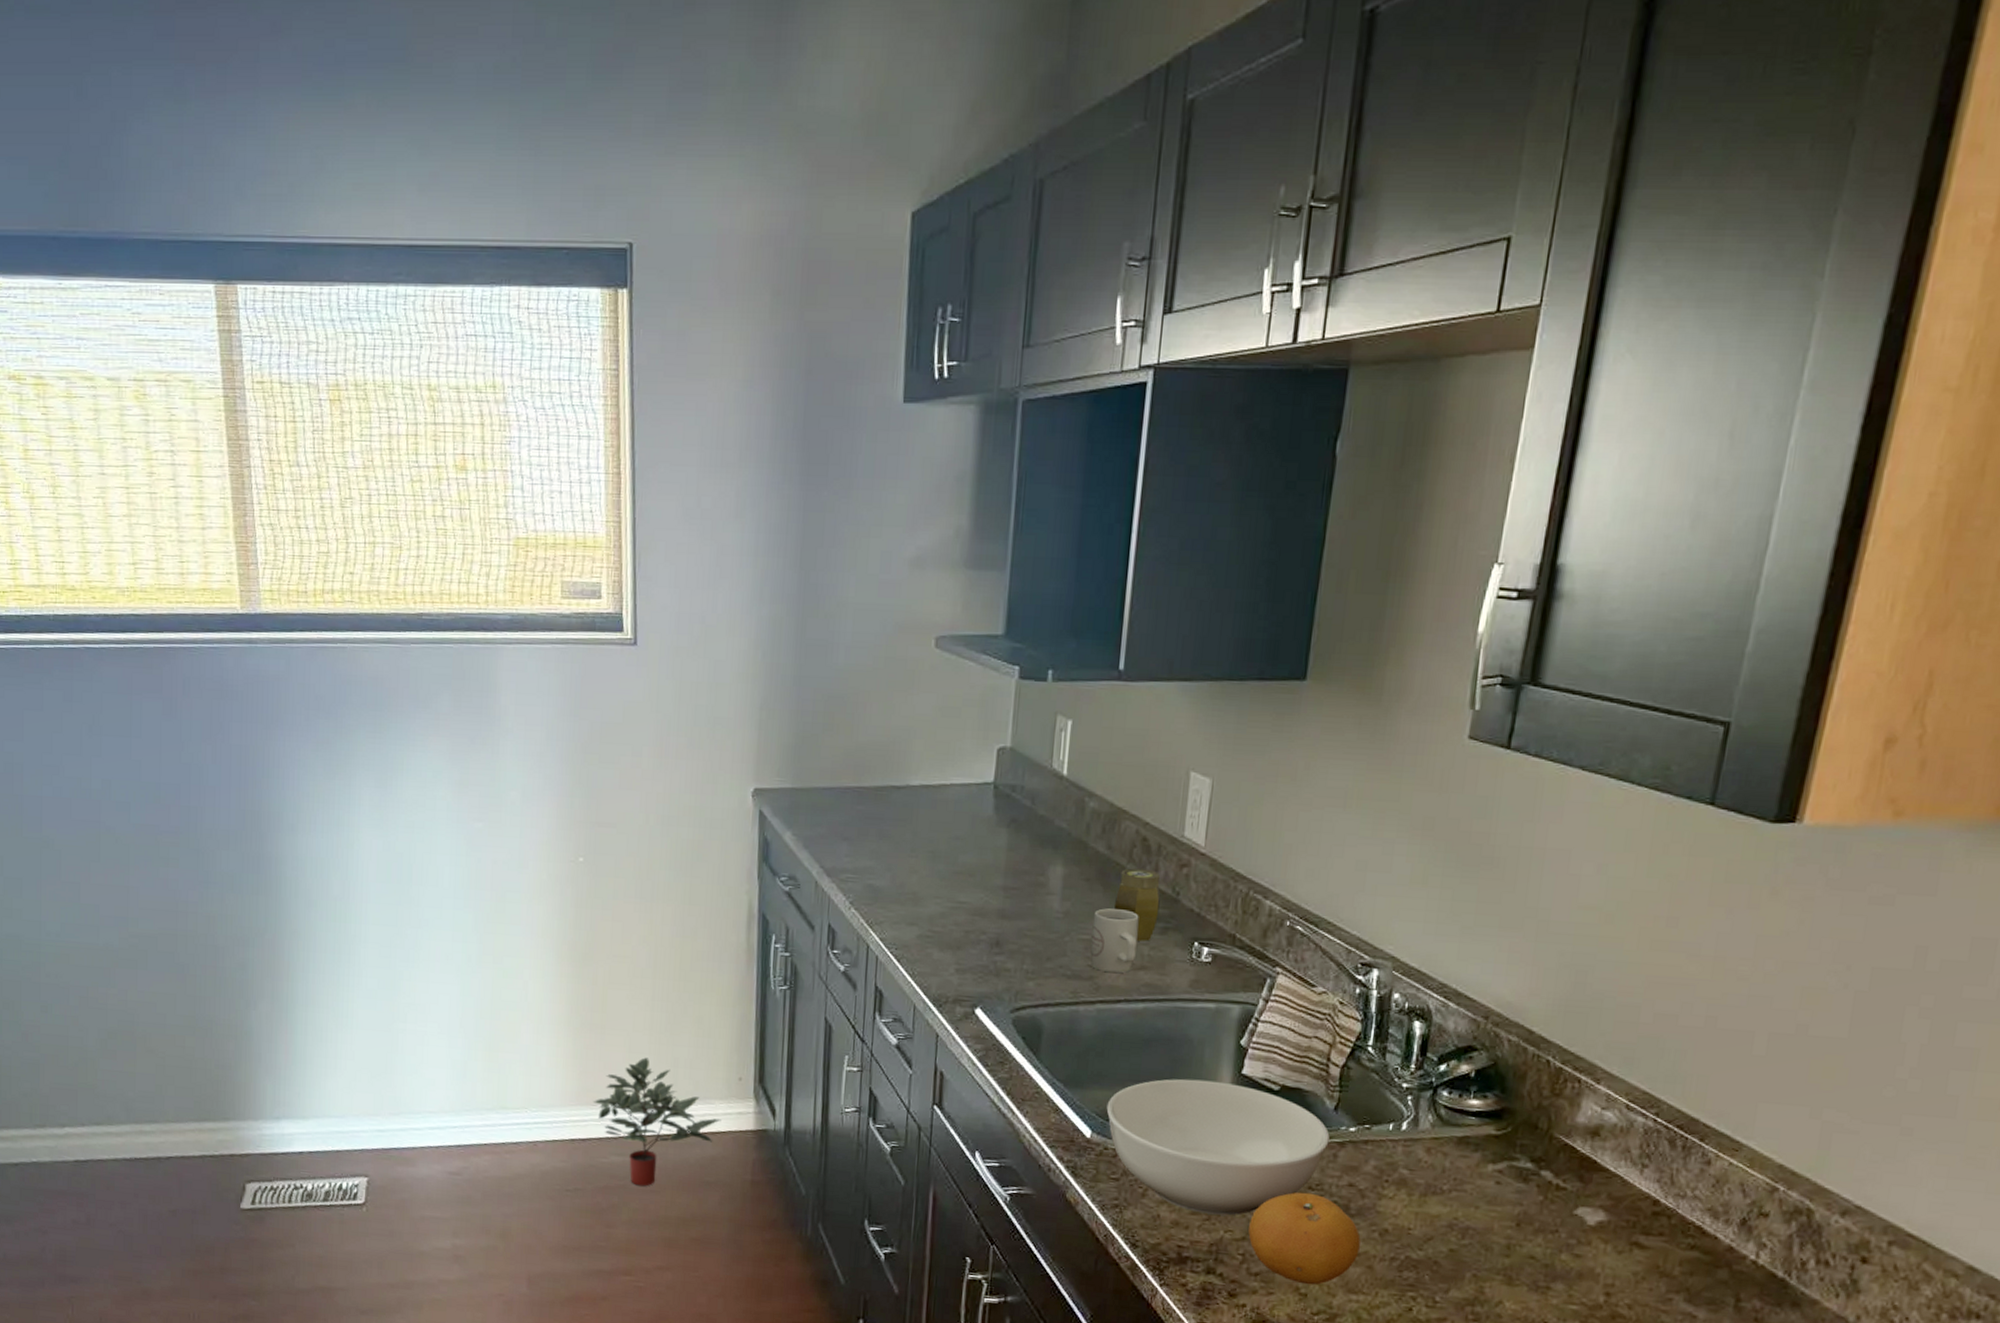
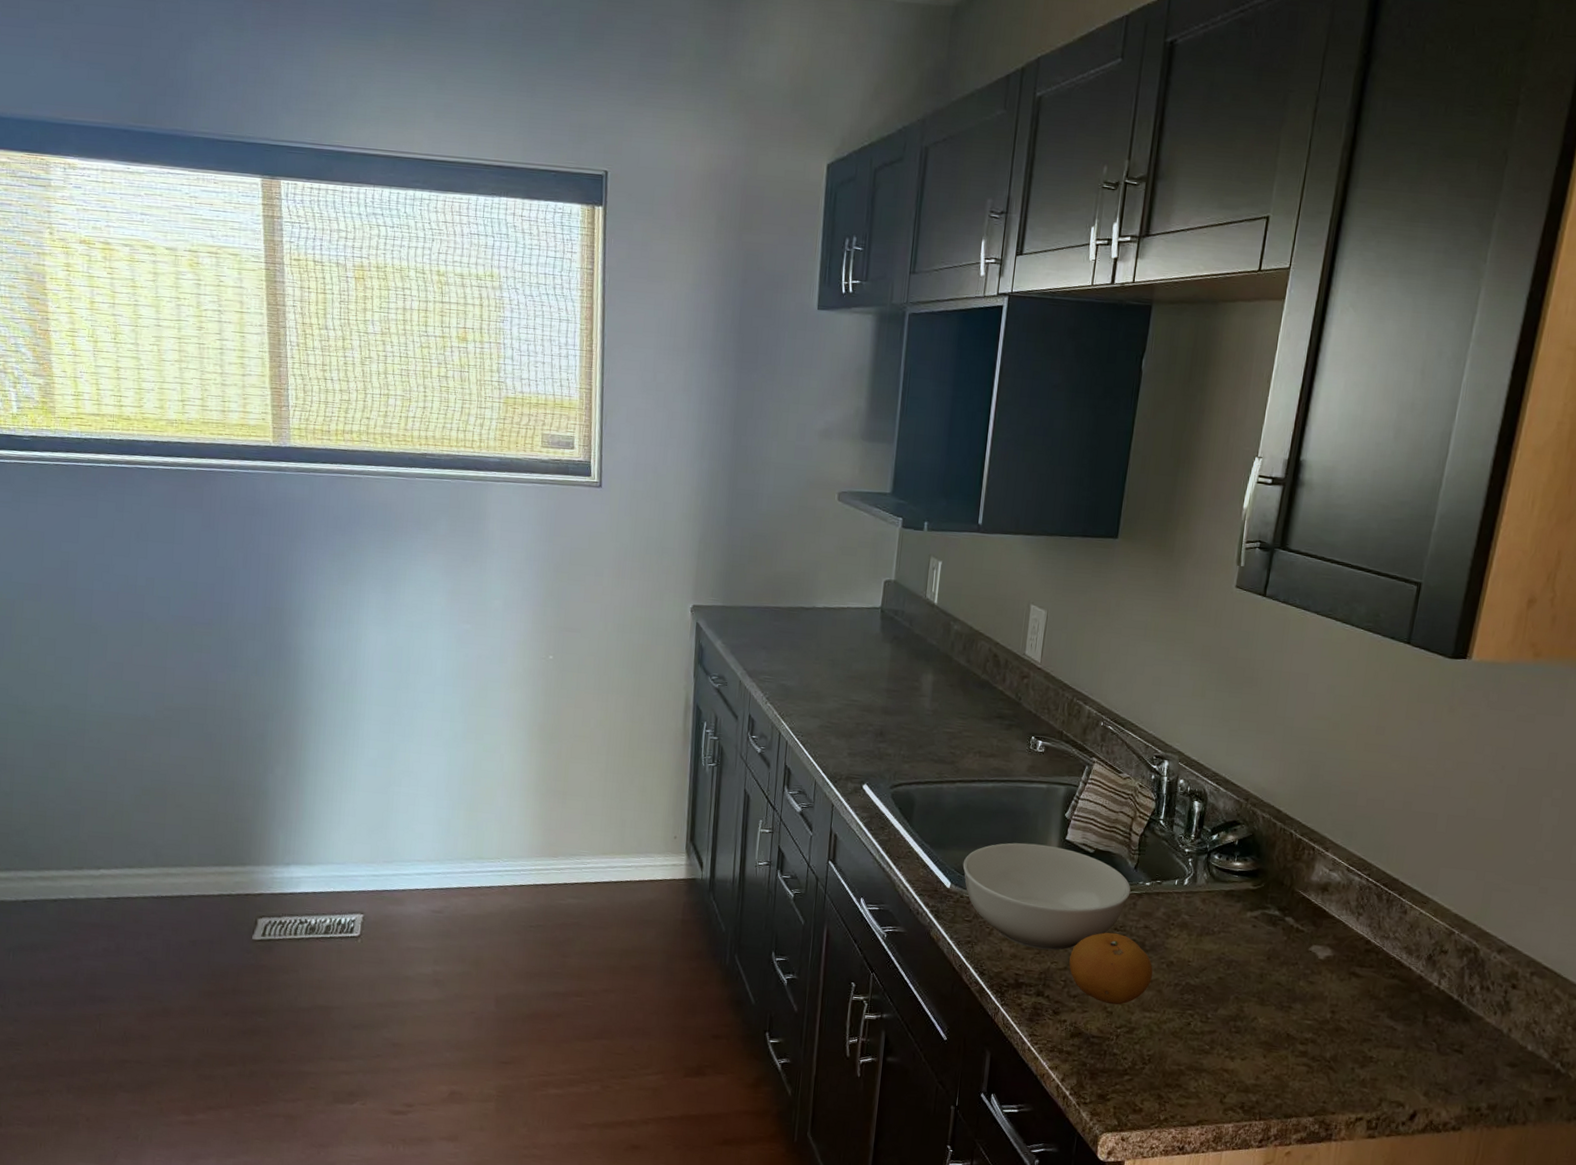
potted plant: present [594,1057,721,1186] -> none [555,818,659,924]
mug: present [1090,908,1139,974] -> none [952,708,990,760]
jar: present [1115,868,1161,942] -> none [972,677,1007,735]

